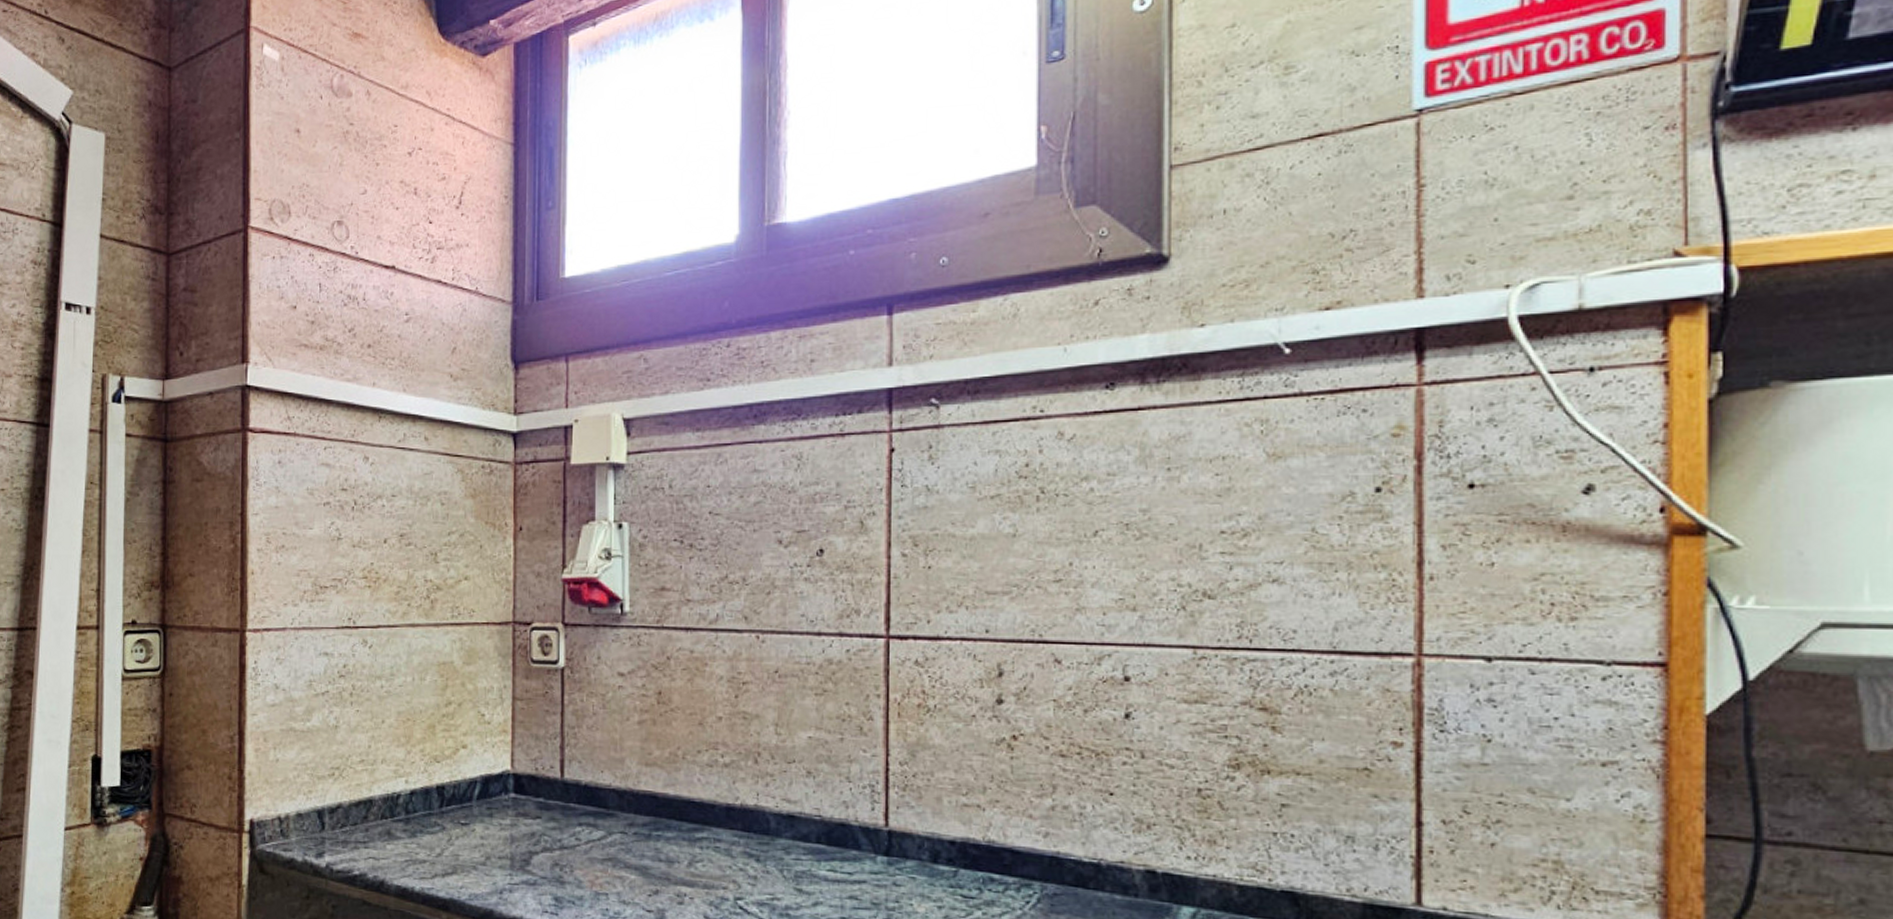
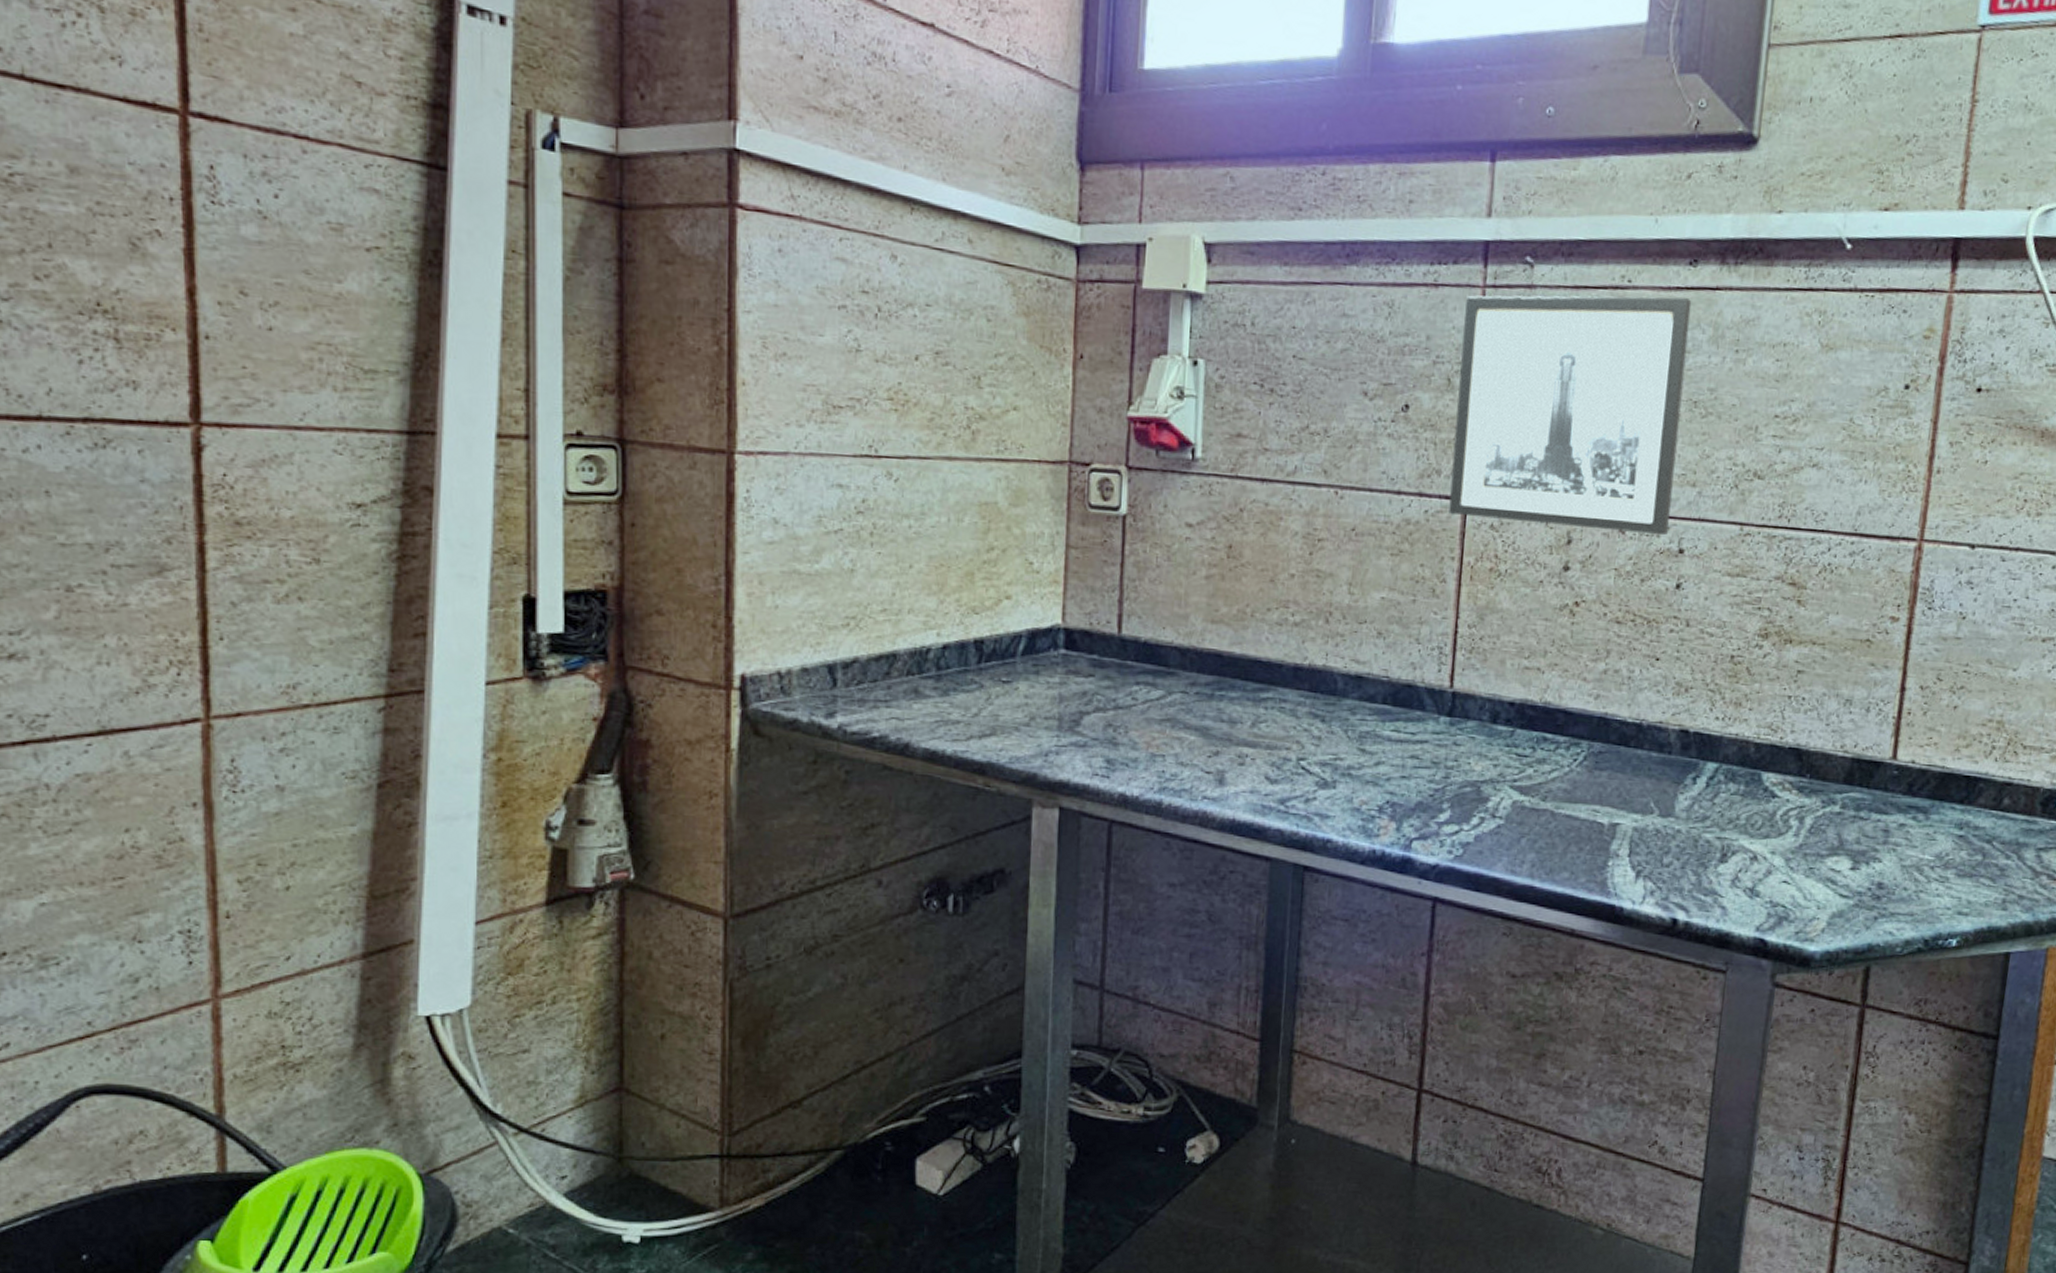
wall art: none [871,420,1112,664] -> present [1448,295,1692,536]

